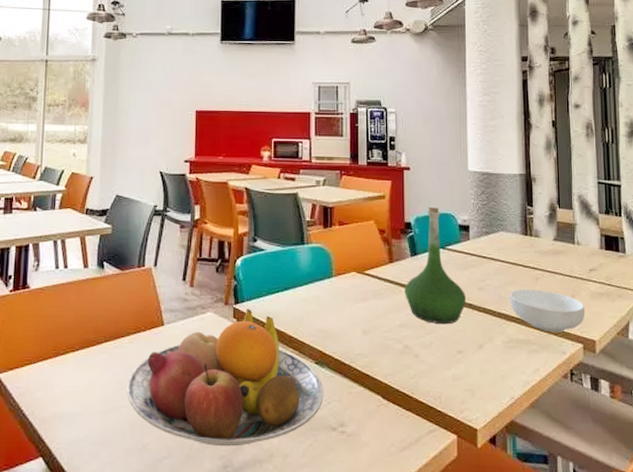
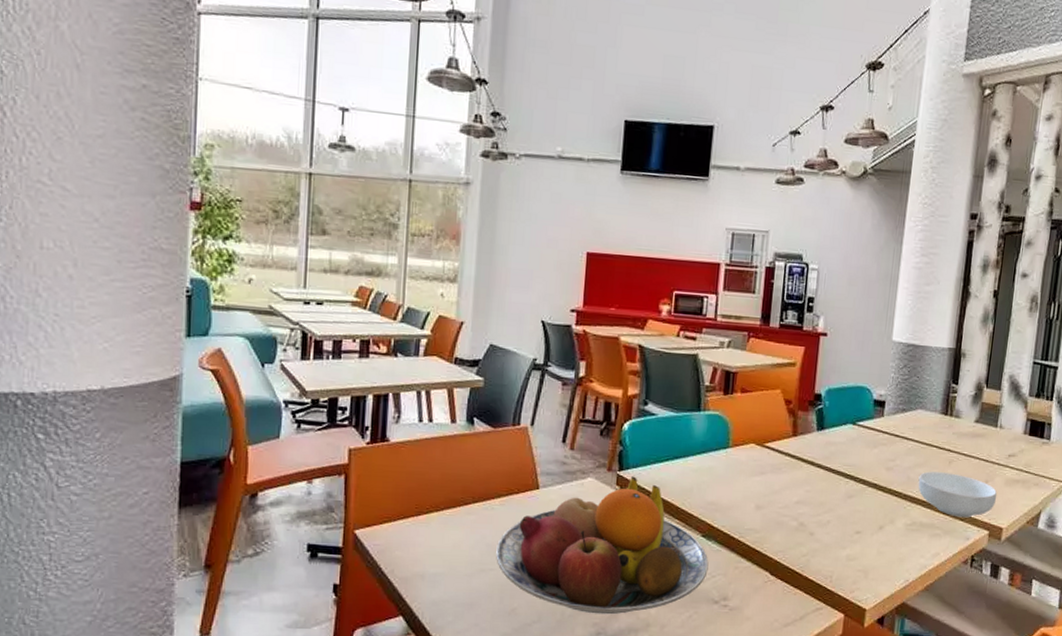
vase: present [405,207,467,325] -> none [806,379,873,504]

